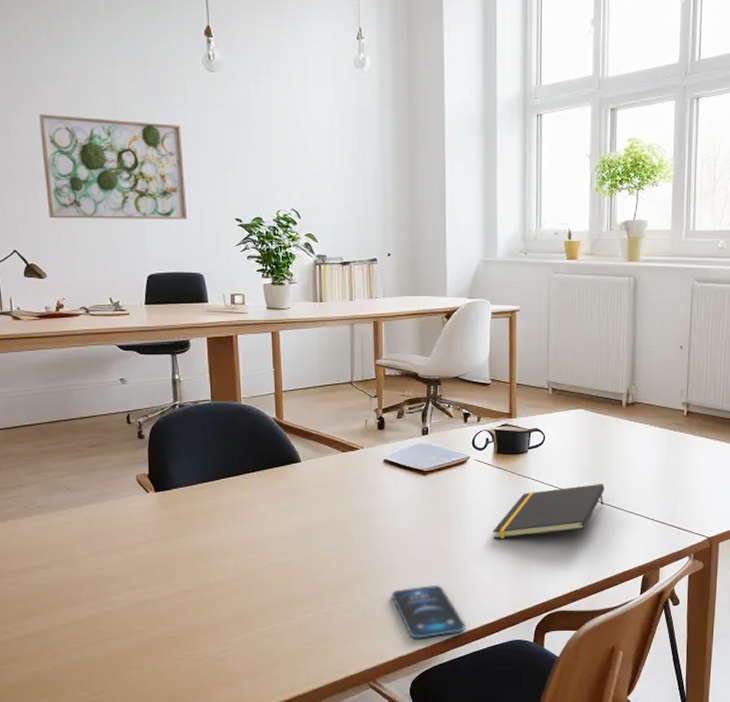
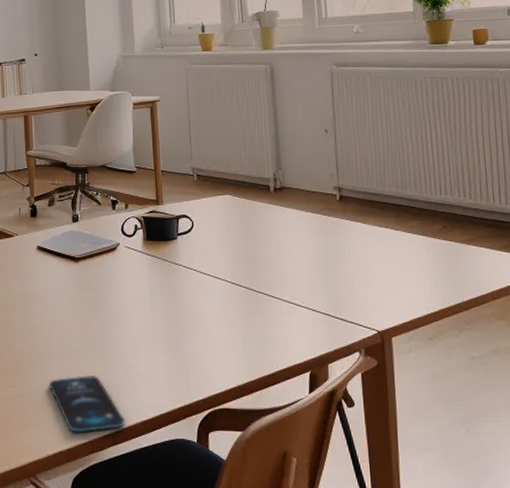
notepad: present [493,484,605,539] -> none [147,272,260,328]

